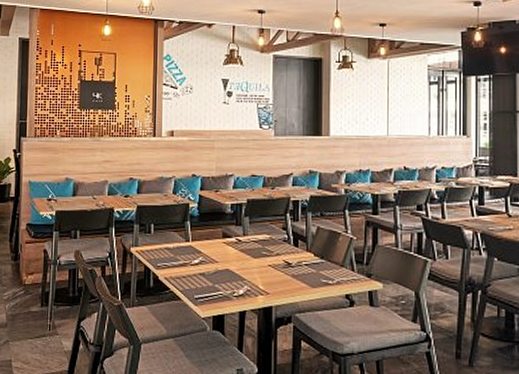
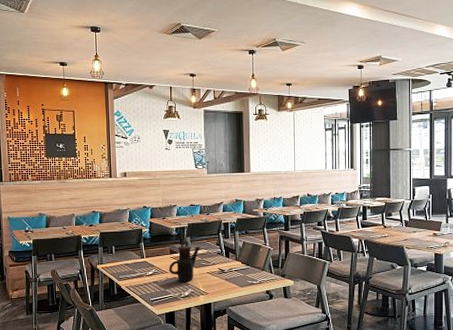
teapot: none [220,220,261,276] -> present [169,240,200,282]

